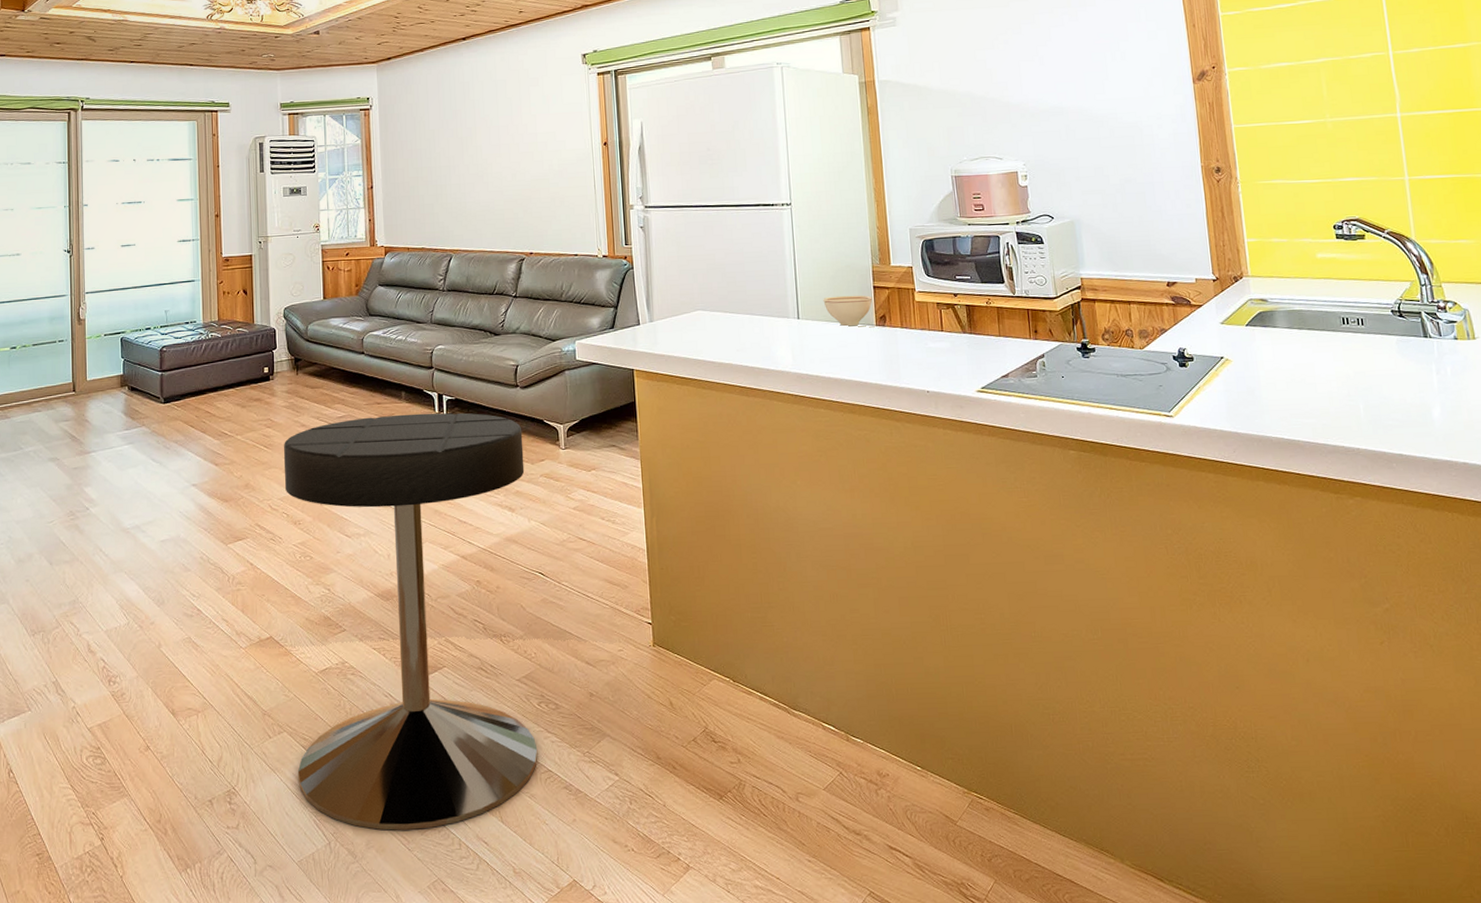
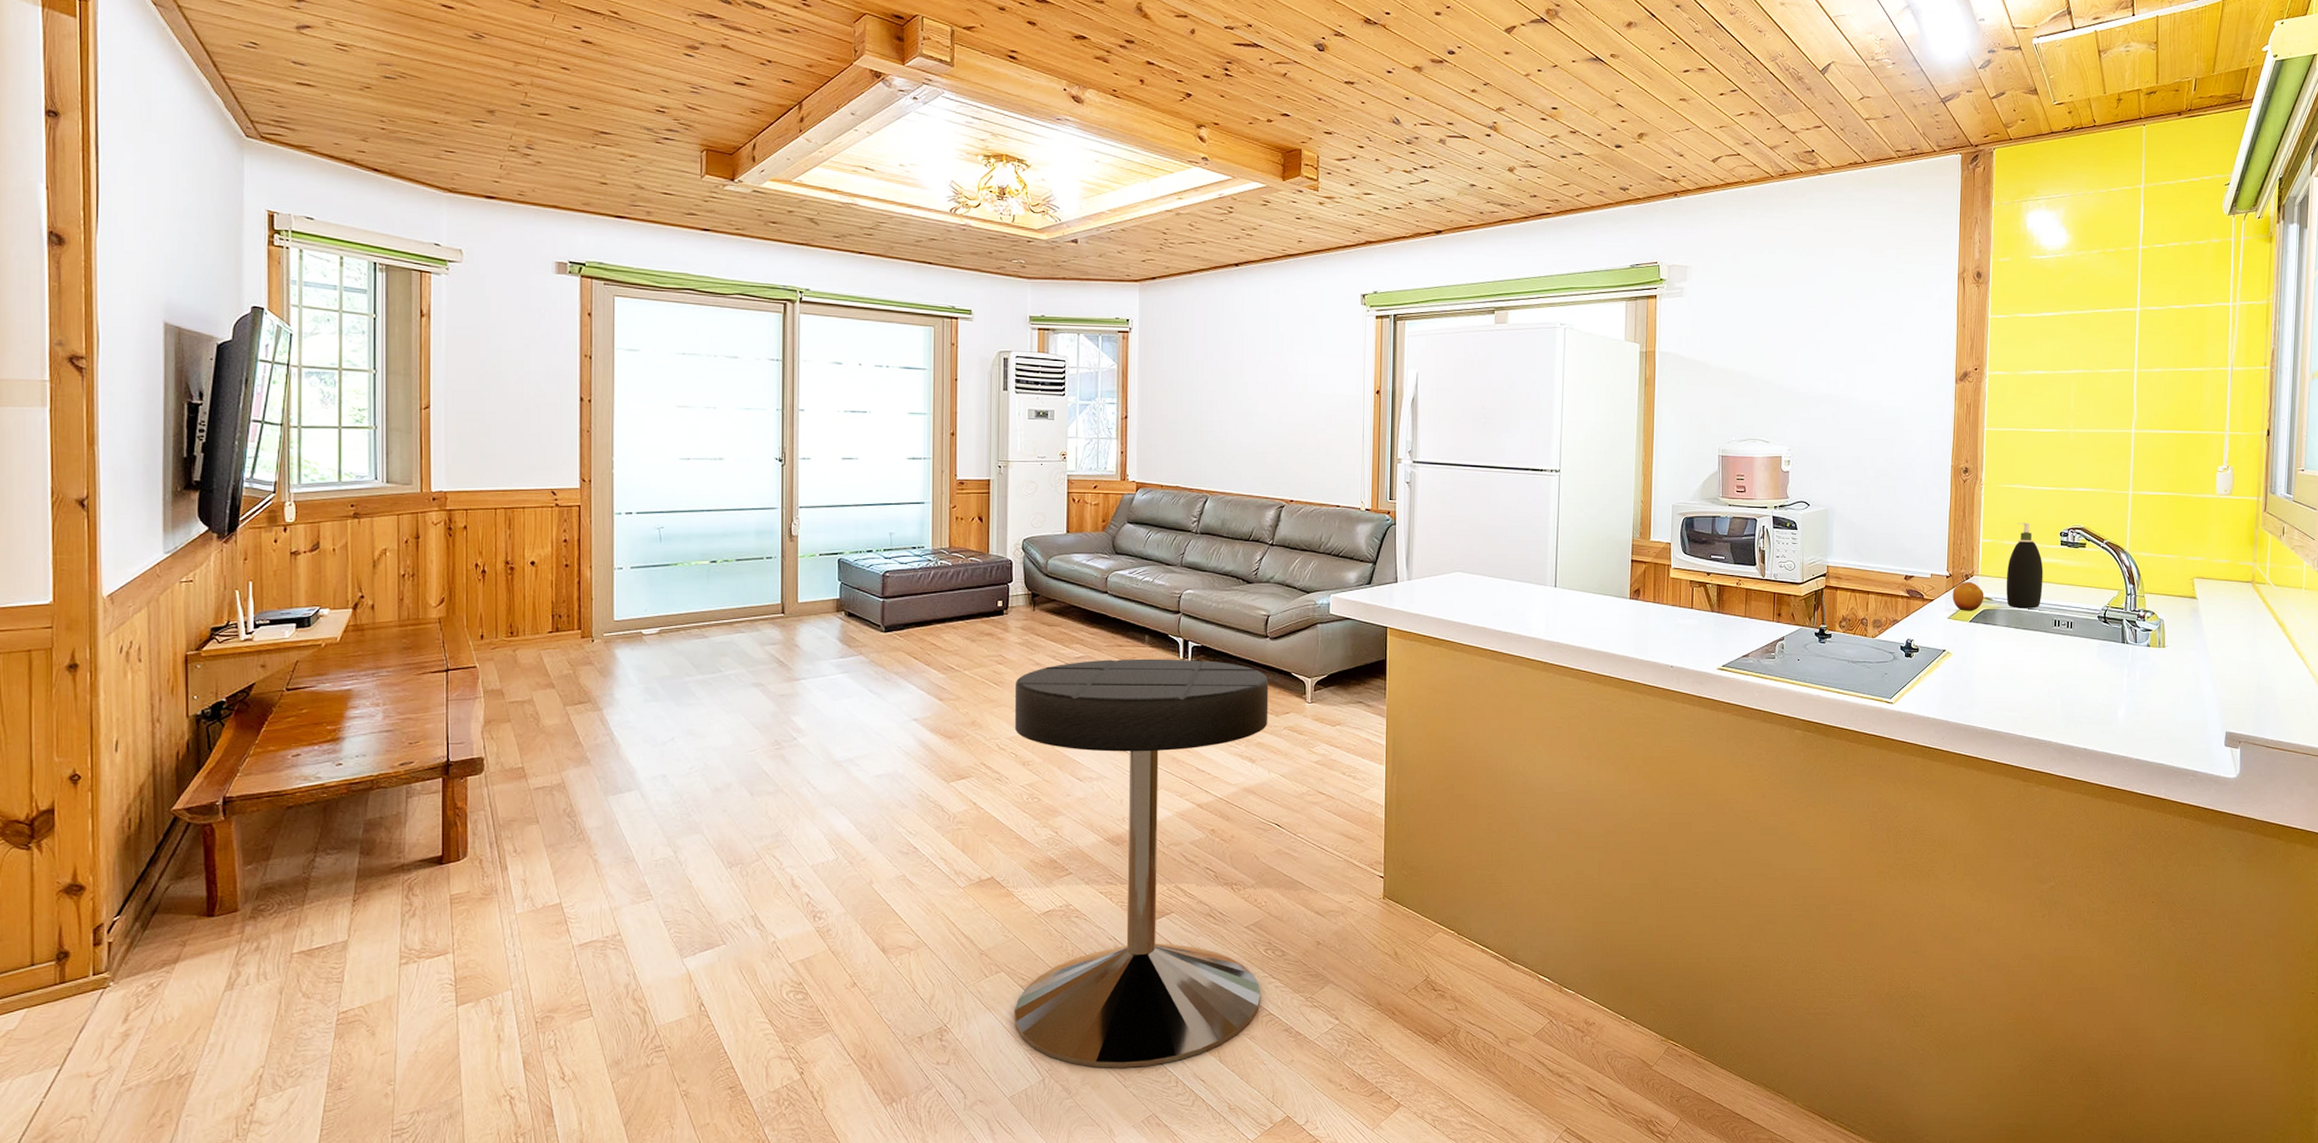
bowl: present [823,295,873,327] -> none [1581,567,1629,598]
fruit: none [1222,284,1259,315] -> present [1952,582,1984,611]
soap dispenser: none [1279,218,1324,308] -> present [2006,523,2044,609]

